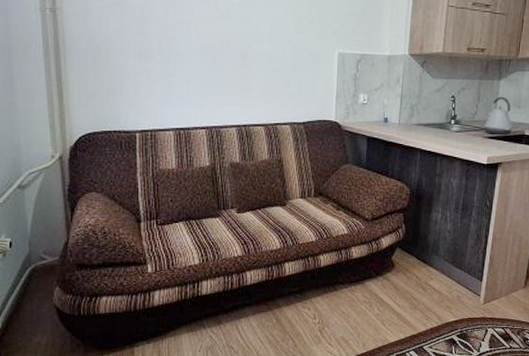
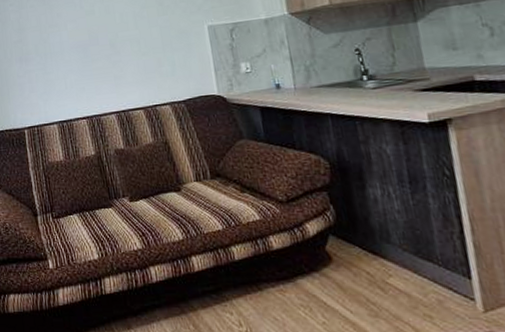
kettle: present [484,96,513,136] -> none [410,39,455,86]

